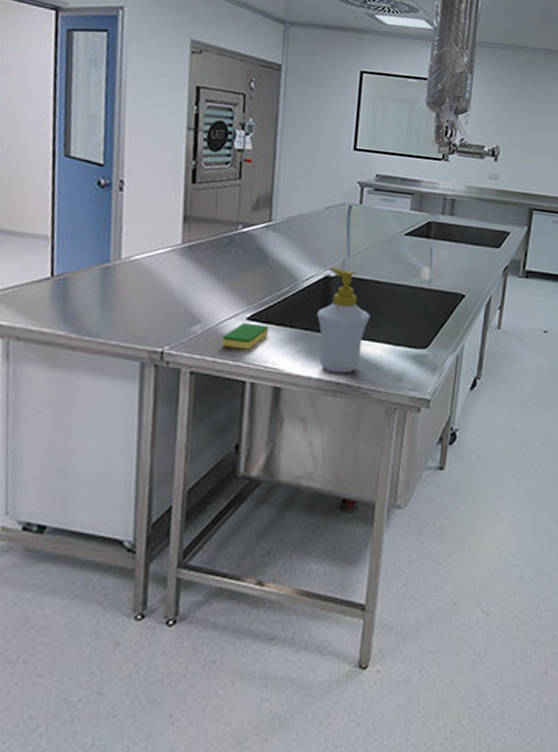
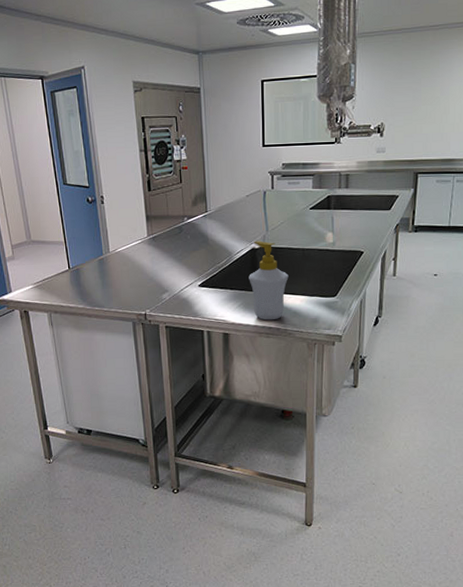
dish sponge: present [222,323,268,350] -> none [184,289,215,308]

